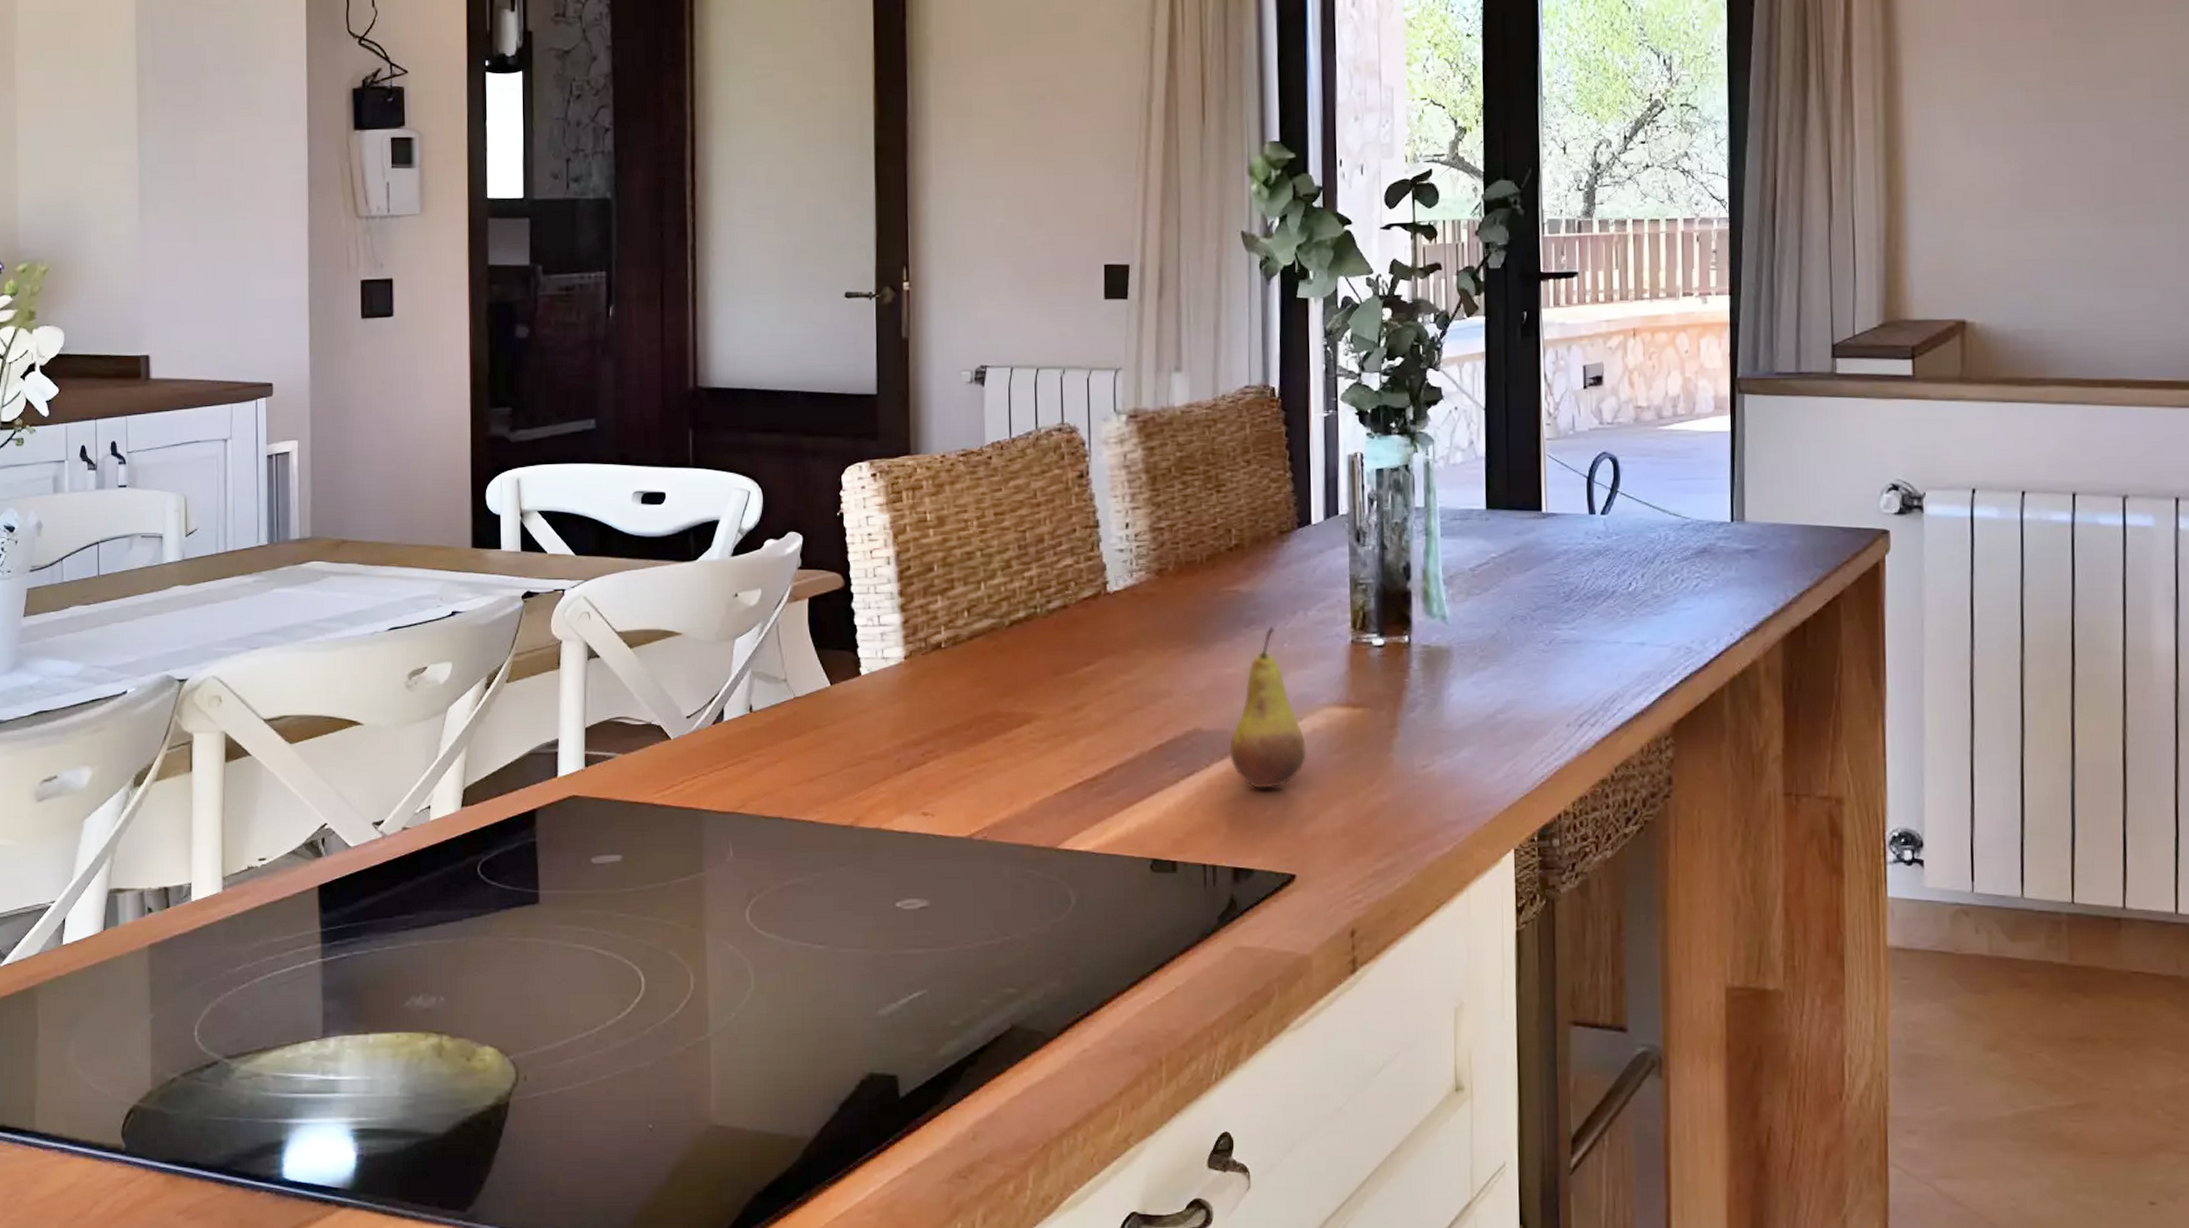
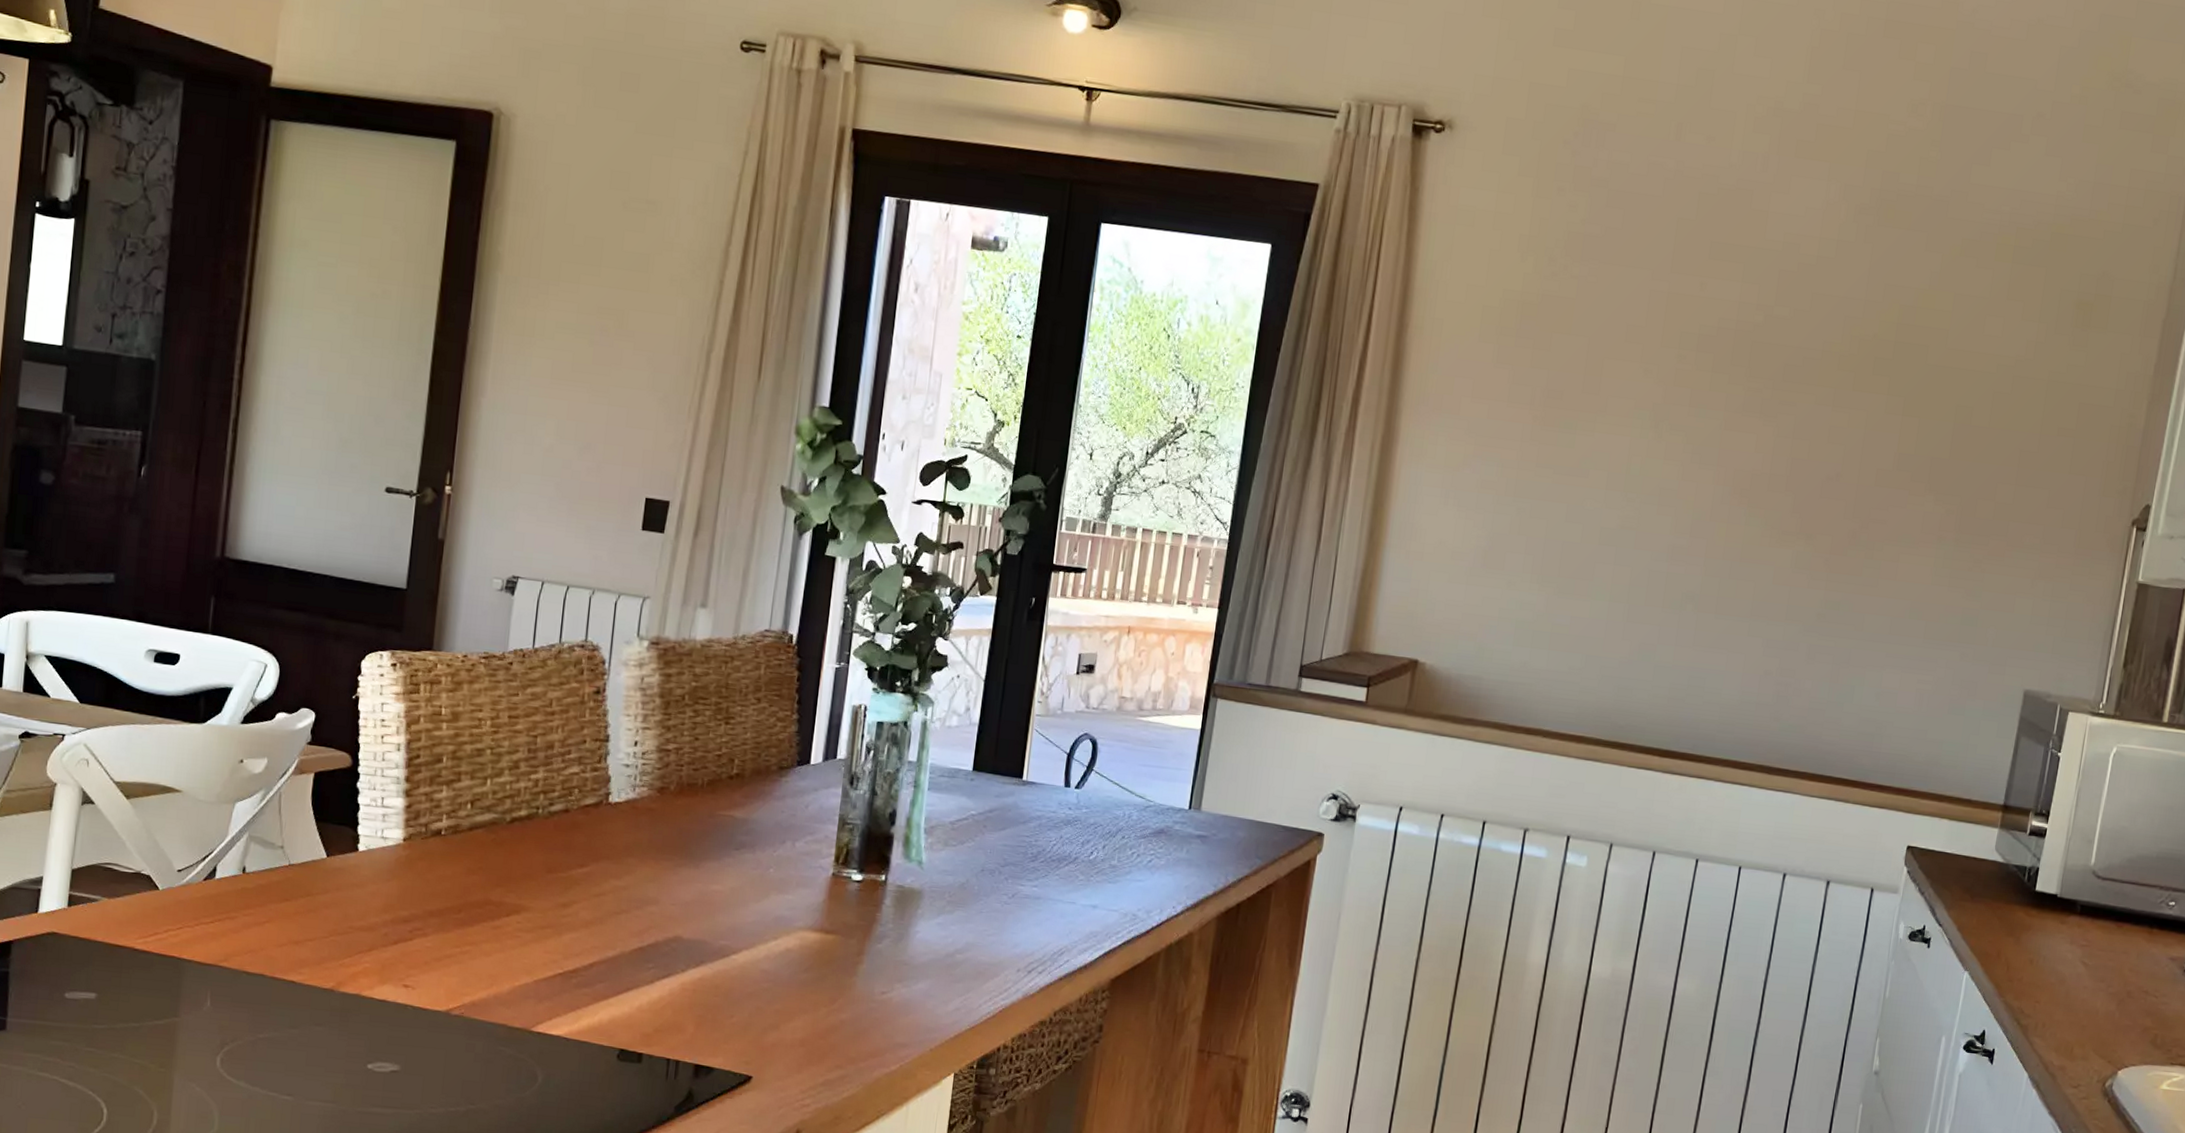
fruit: present [1229,626,1306,789] -> none [705,852,778,998]

